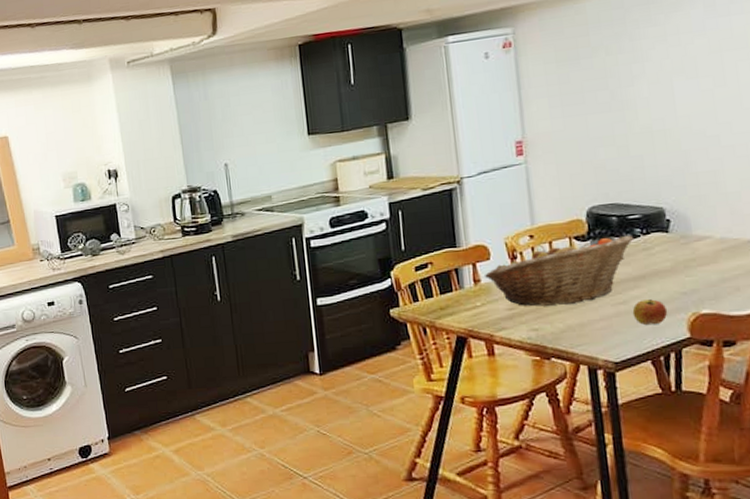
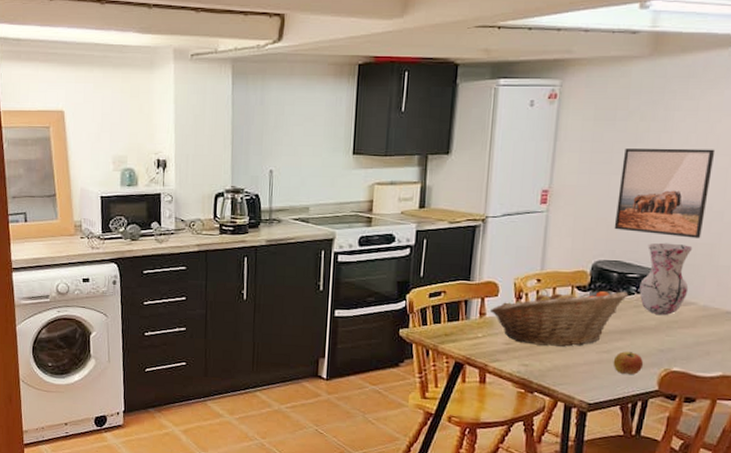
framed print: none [596,72,700,172] -> present [614,148,716,239]
vase: none [643,176,700,255] -> present [639,242,693,315]

